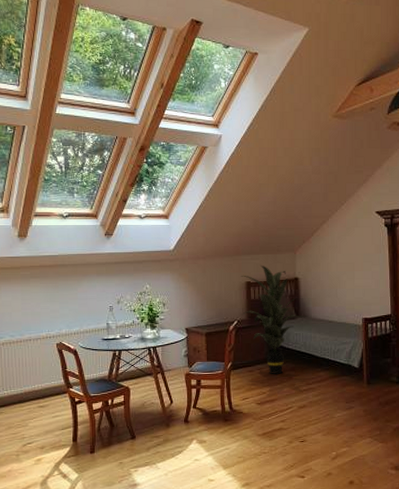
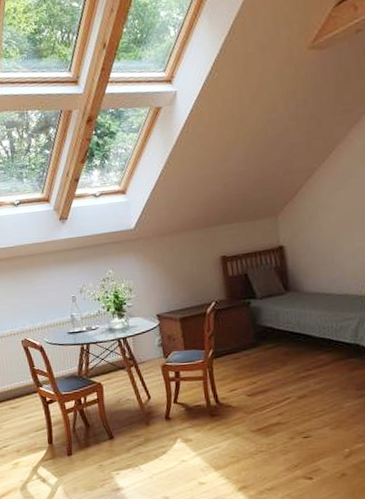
indoor plant: present [241,266,306,374] -> none [214,236,298,361]

